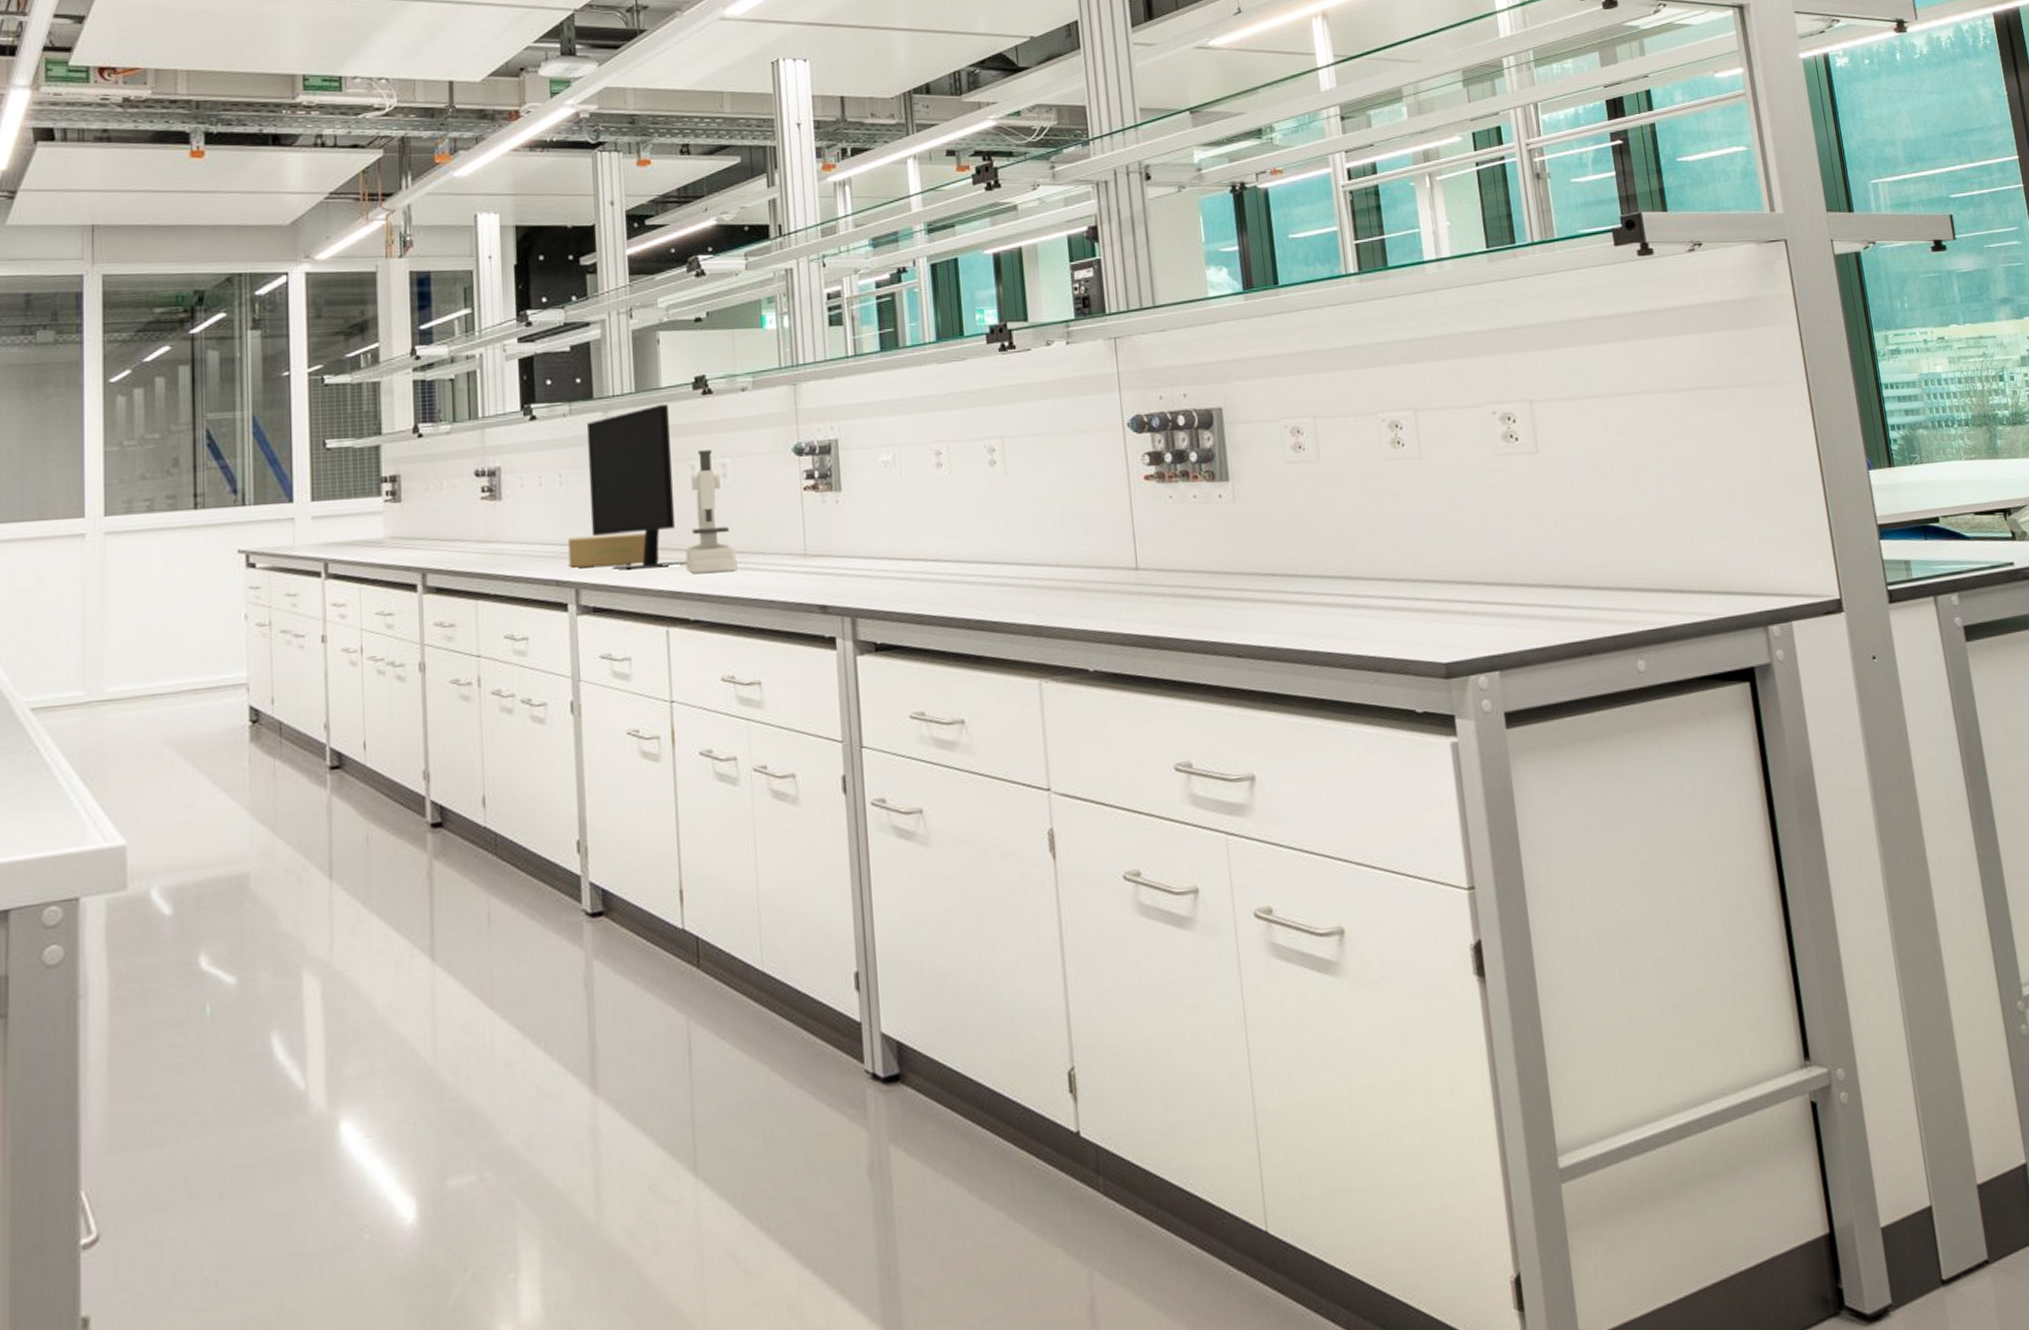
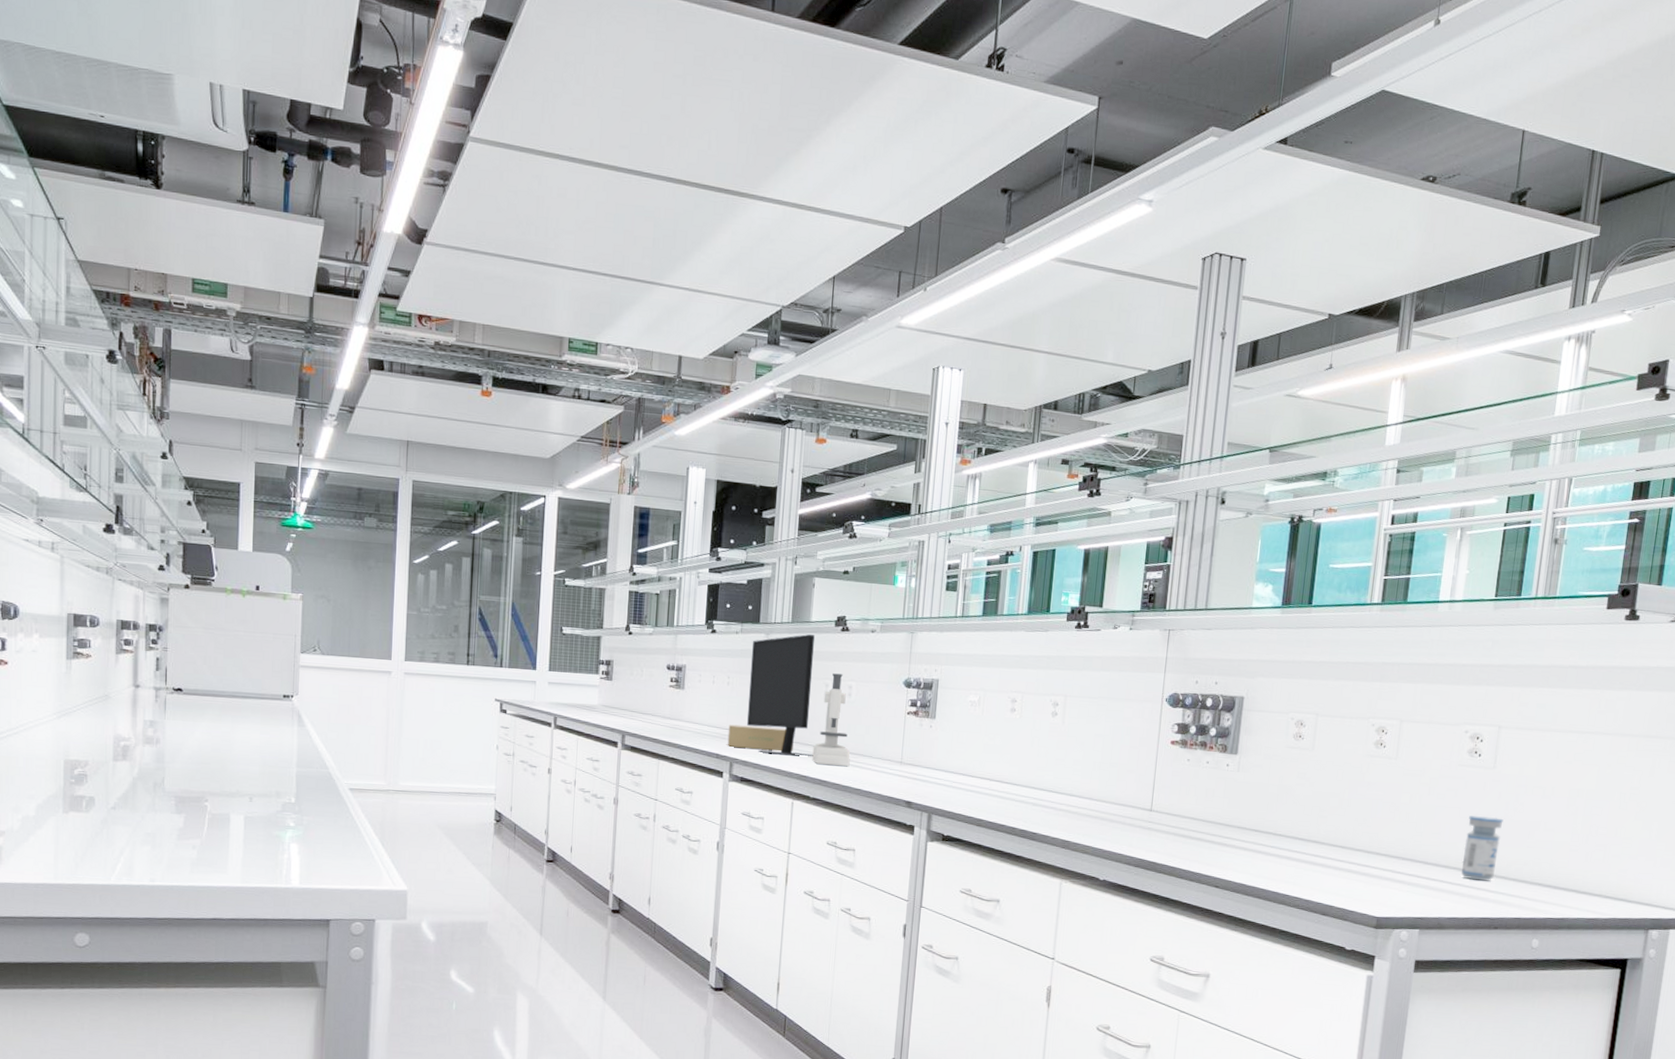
medicine: none [1523,512,1571,596] -> present [1460,816,1504,881]

